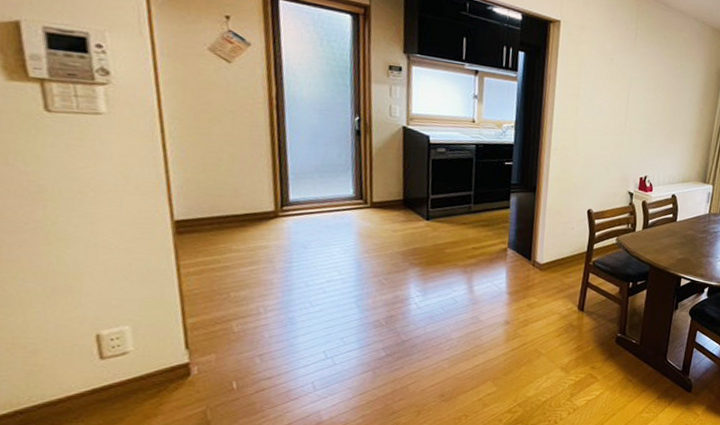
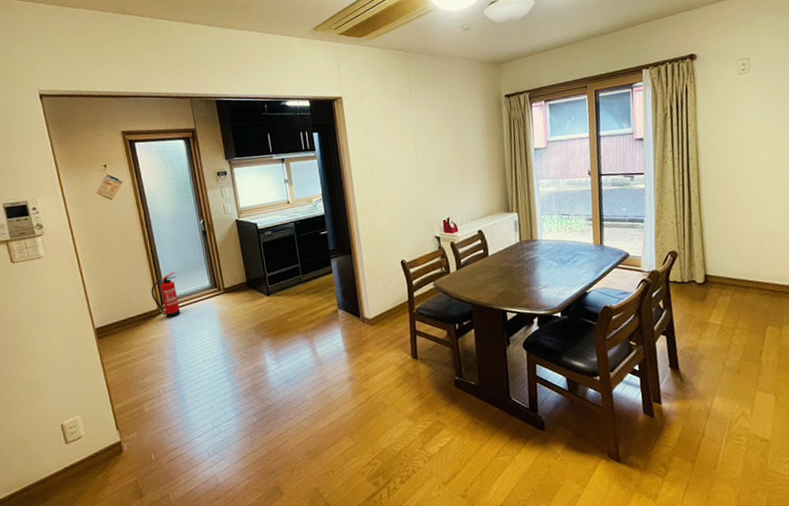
fire extinguisher: none [268,170,309,225] -> present [151,271,181,319]

